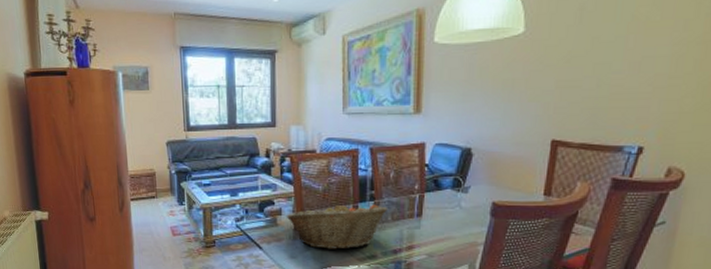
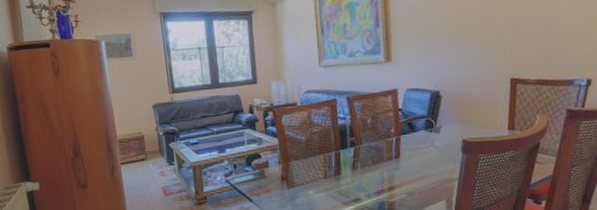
fruit basket: present [286,203,389,250] -> none [272,150,369,196]

